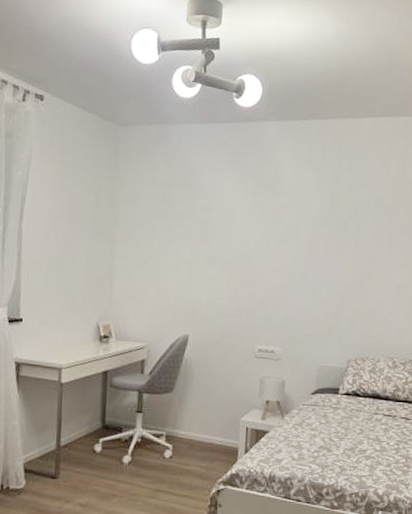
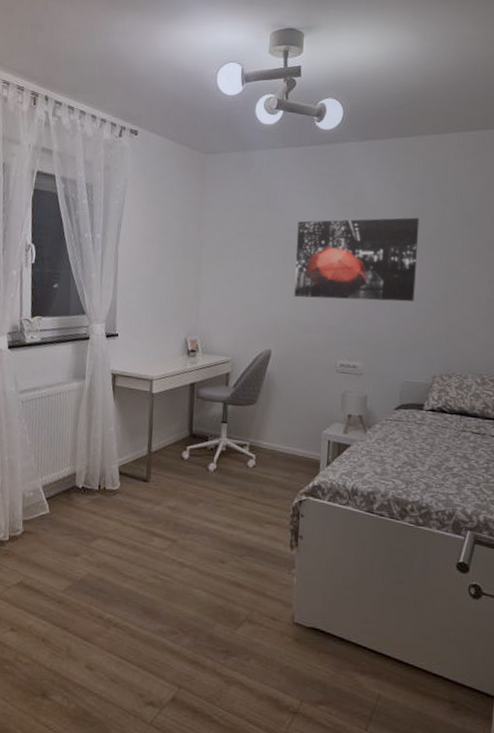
wall art: none [212,201,336,286] -> present [294,217,420,302]

